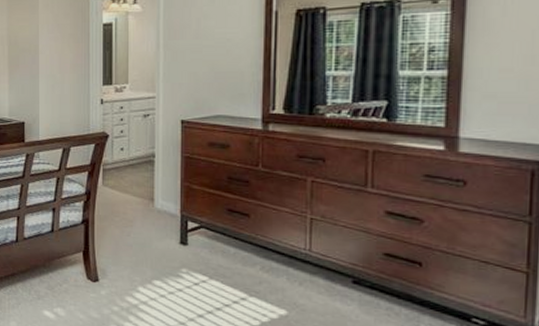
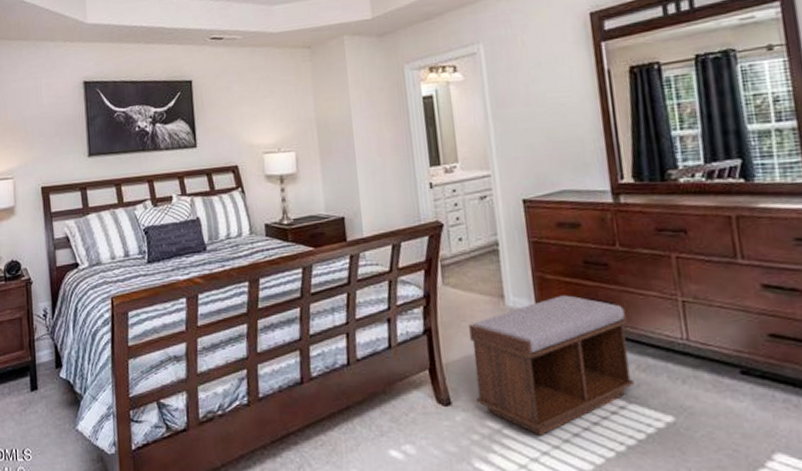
bench: none [121,203,259,313] -> present [469,295,635,436]

